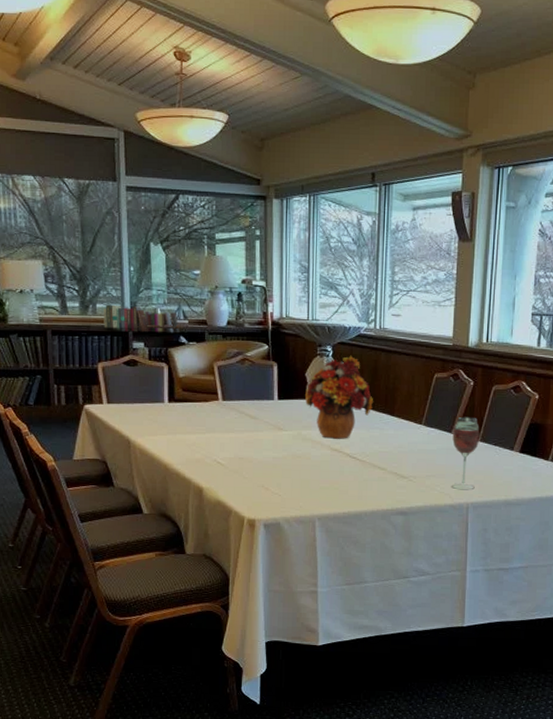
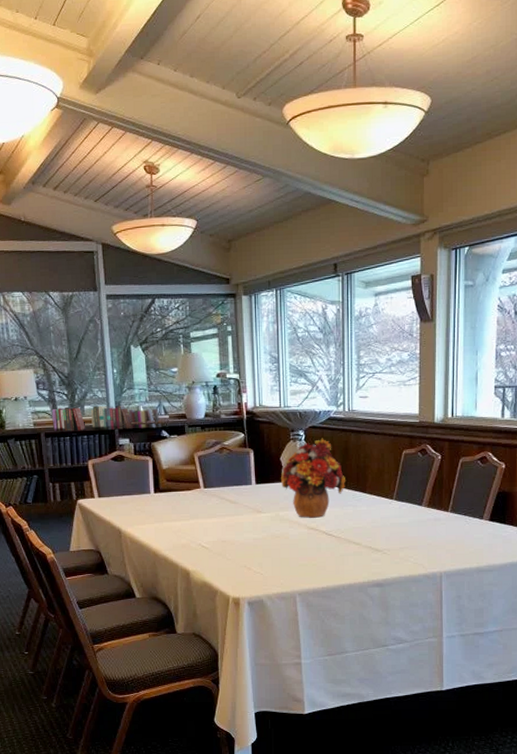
books: none [59,303,97,331] -> present [51,406,86,432]
wineglass: present [452,416,481,490] -> none [423,489,450,560]

